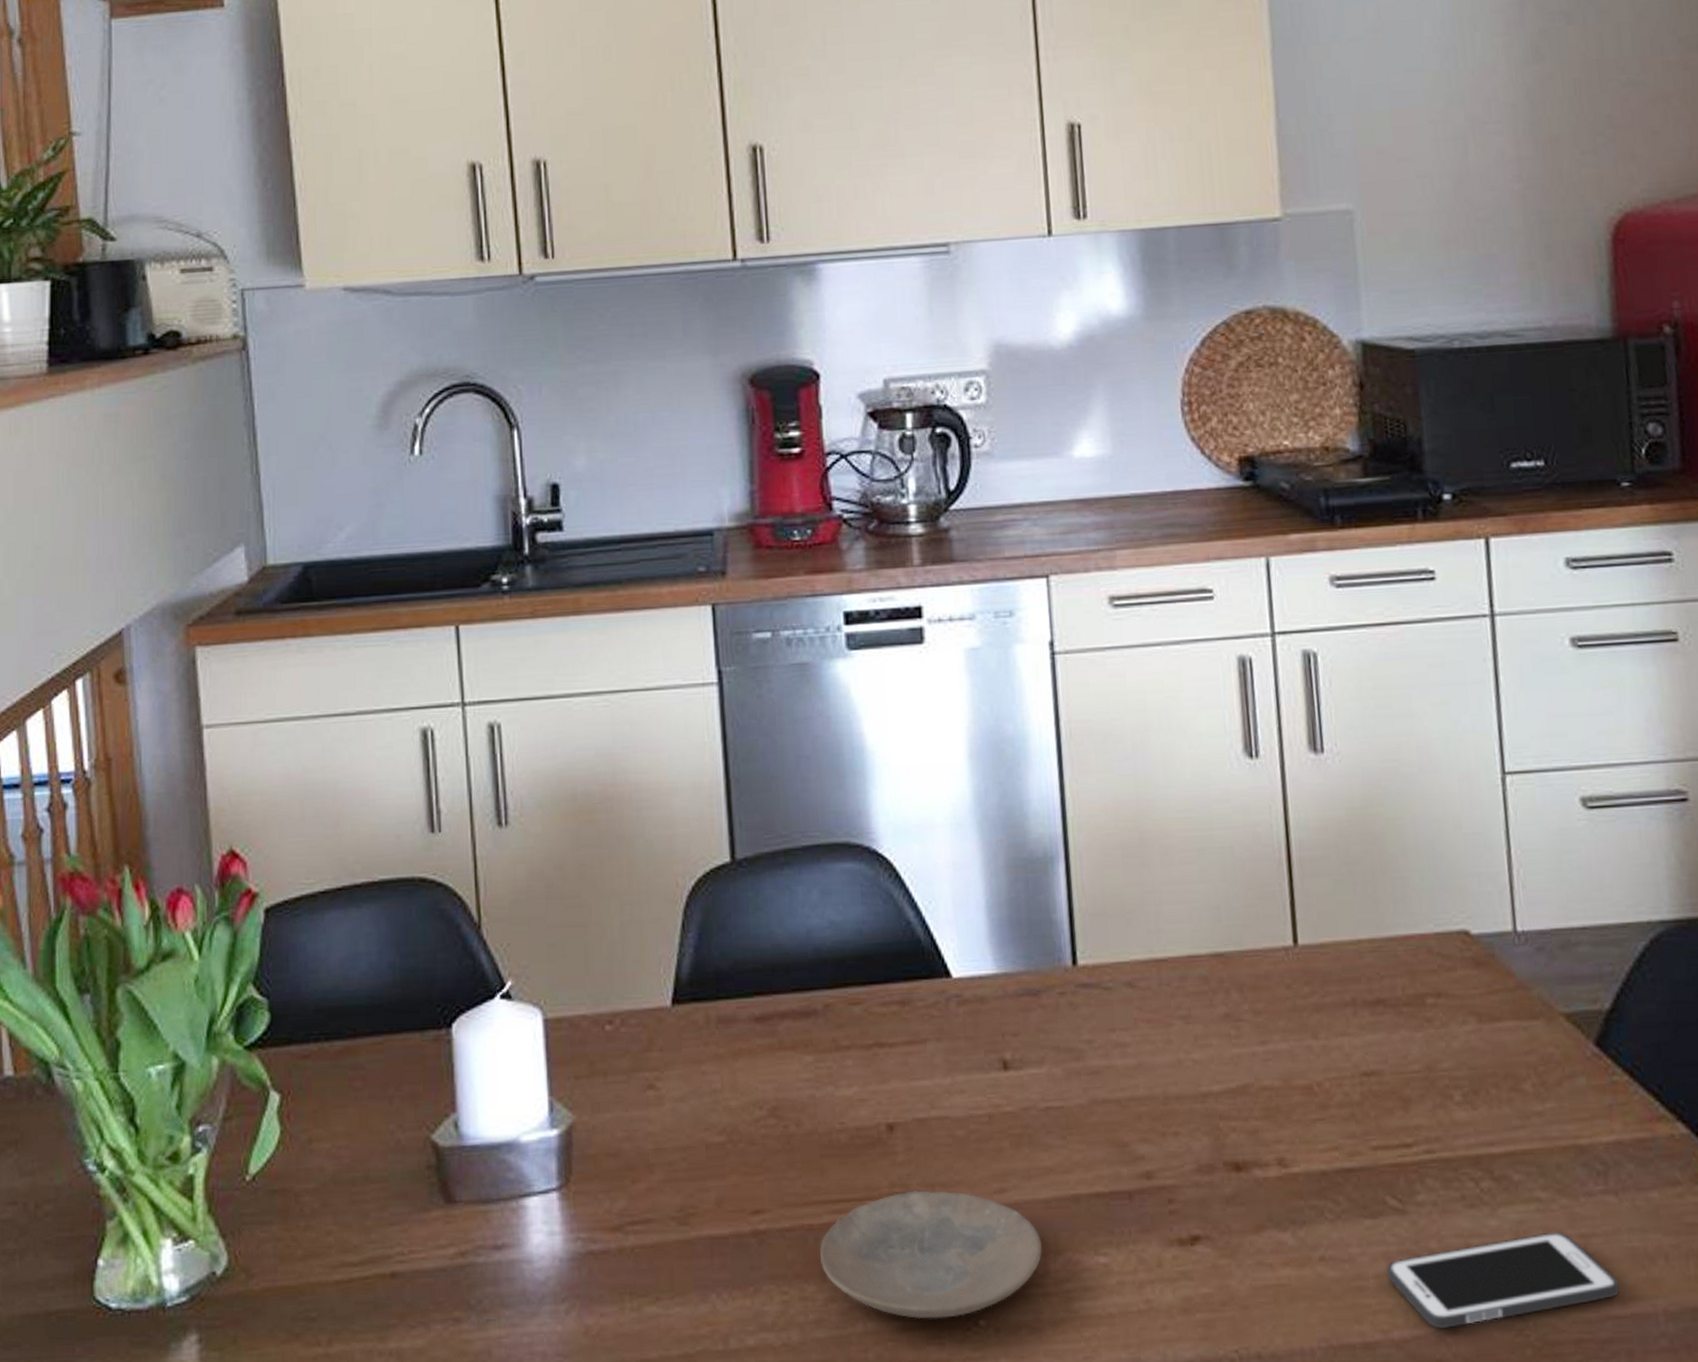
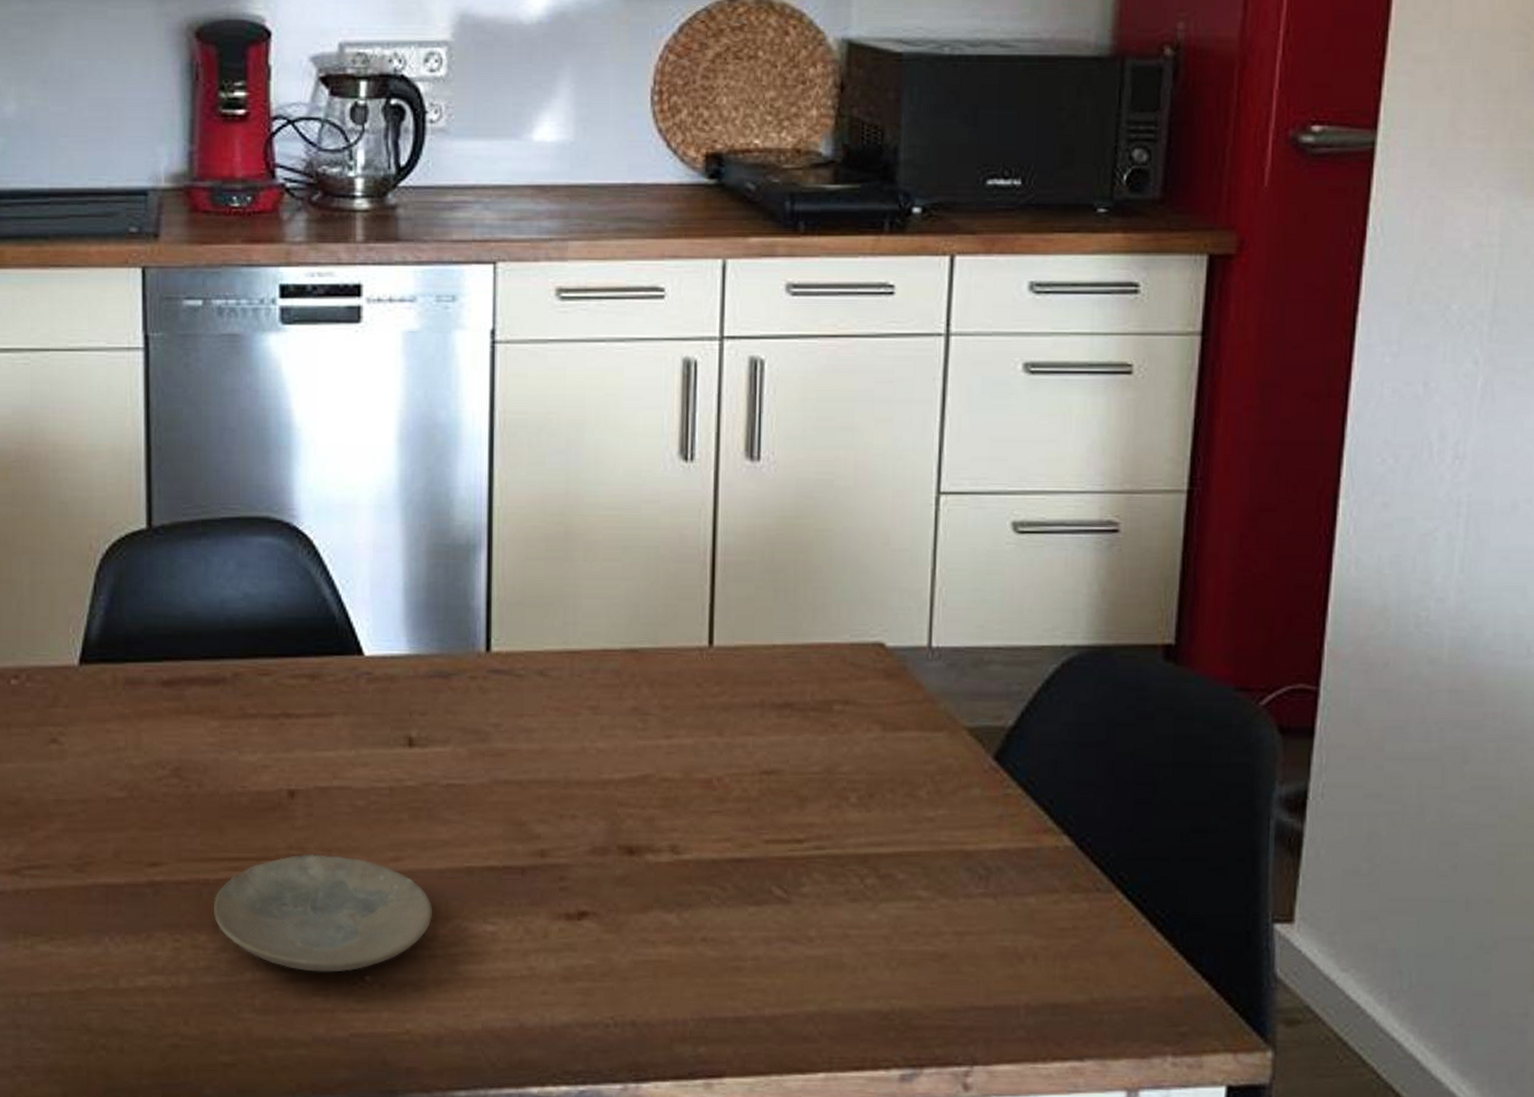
cell phone: present [1386,1231,1620,1329] -> none [764,928,987,1009]

